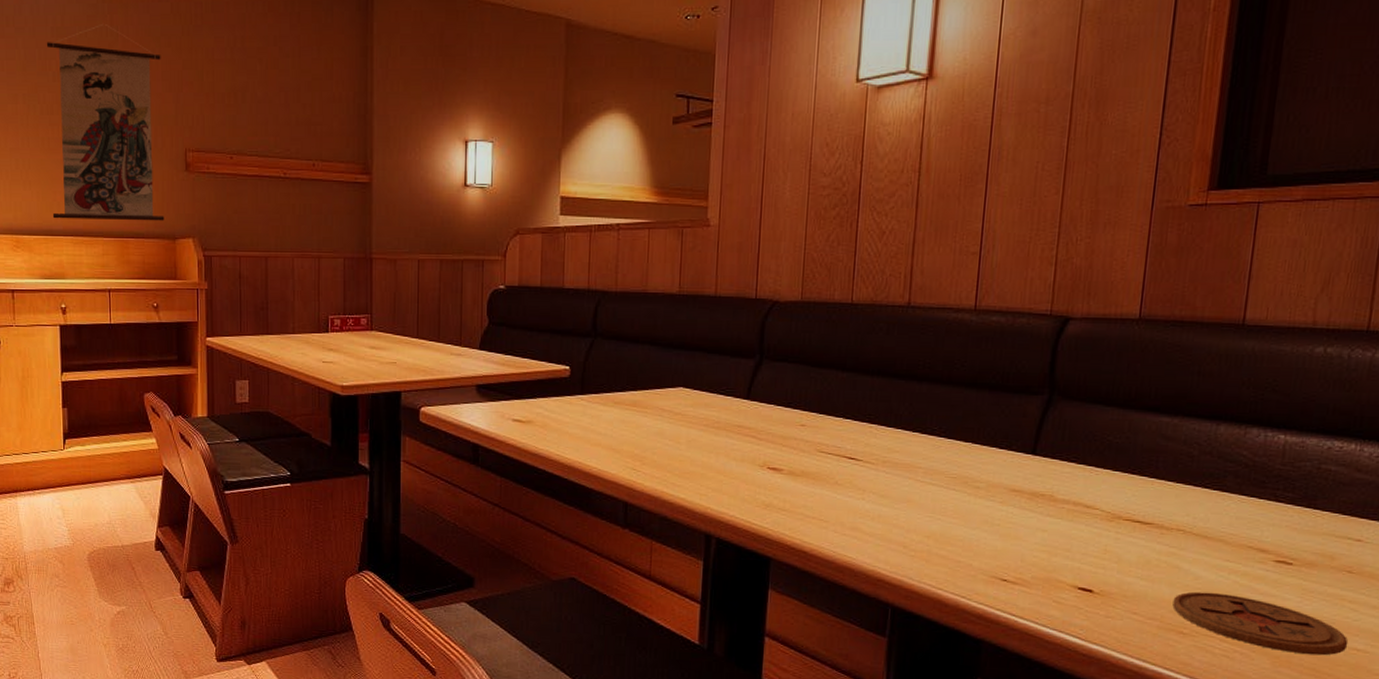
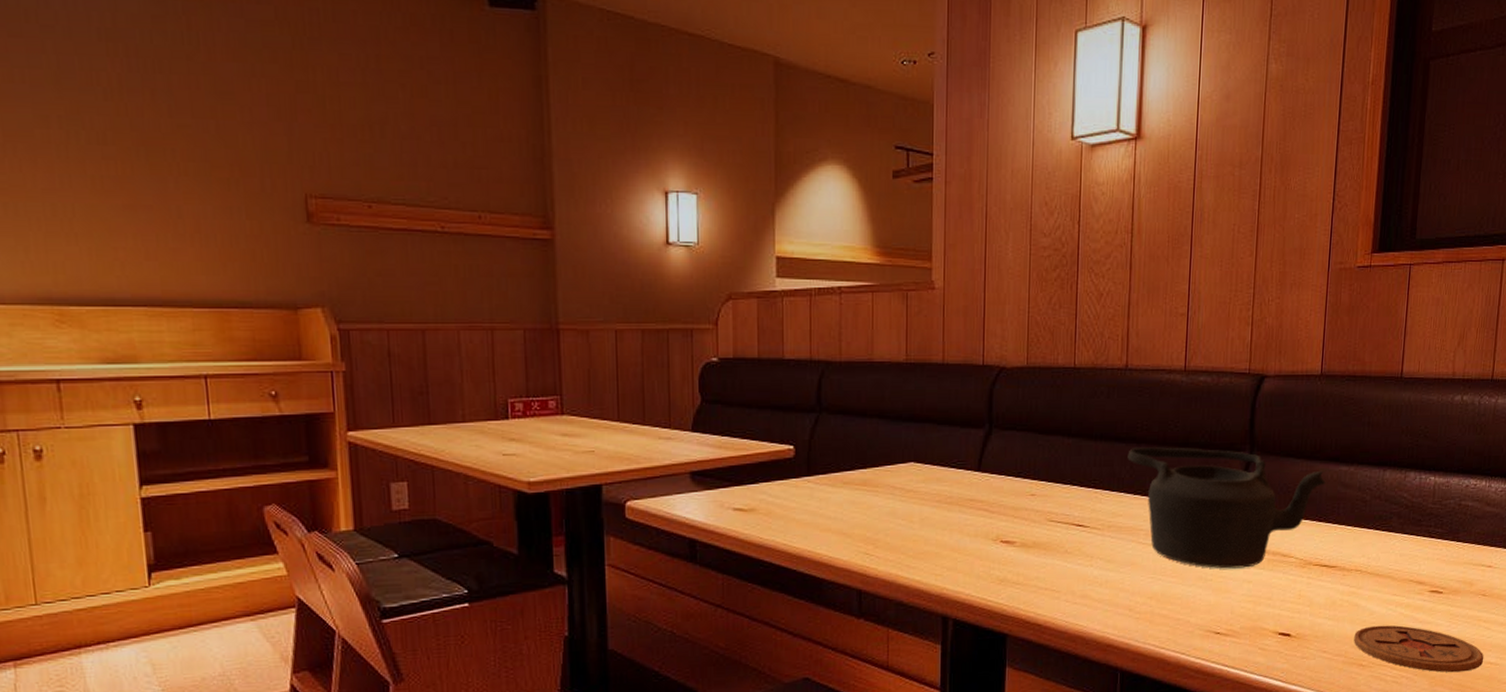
wall scroll: present [46,23,165,221] -> none [90,27,281,287]
teapot: none [907,385,1142,516] -> present [1127,447,1326,569]

